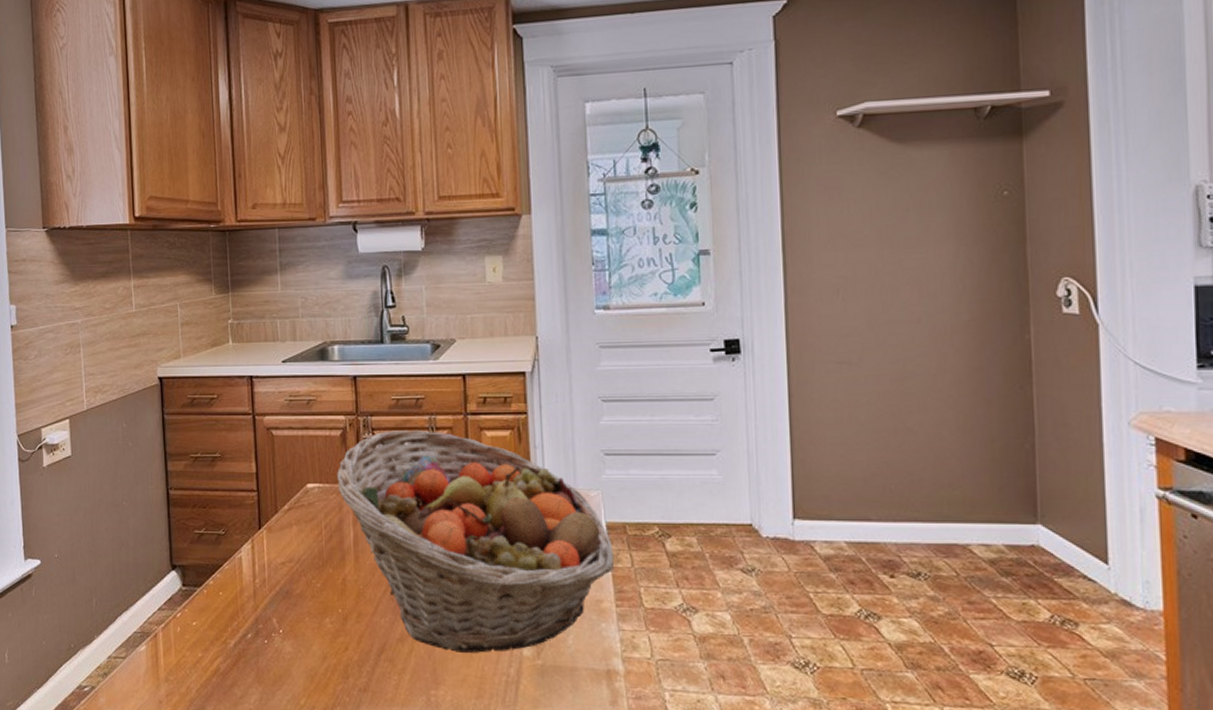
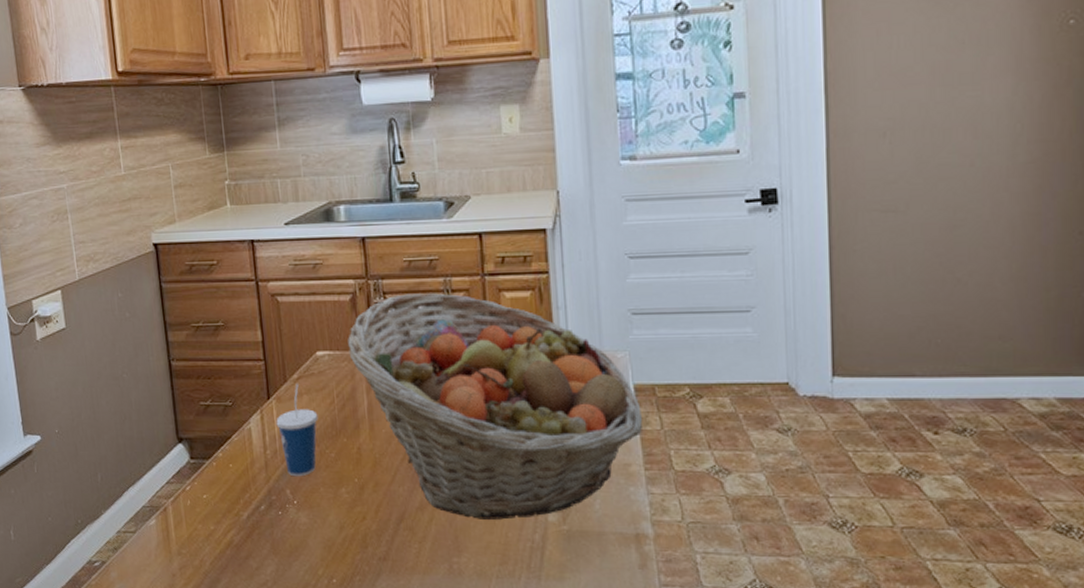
cup: none [266,515,306,606] -> present [276,384,318,477]

